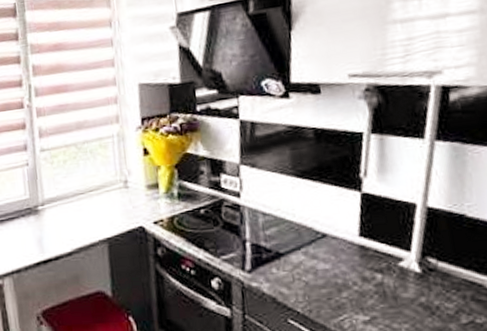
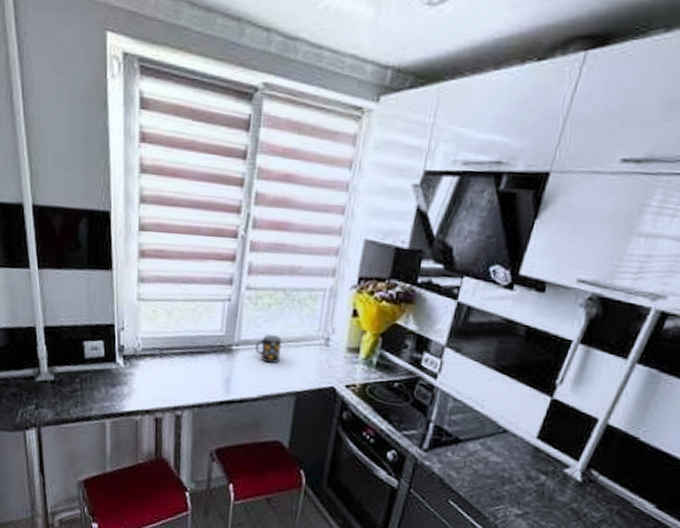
mug: none [59,188,85,217] -> present [255,333,282,364]

